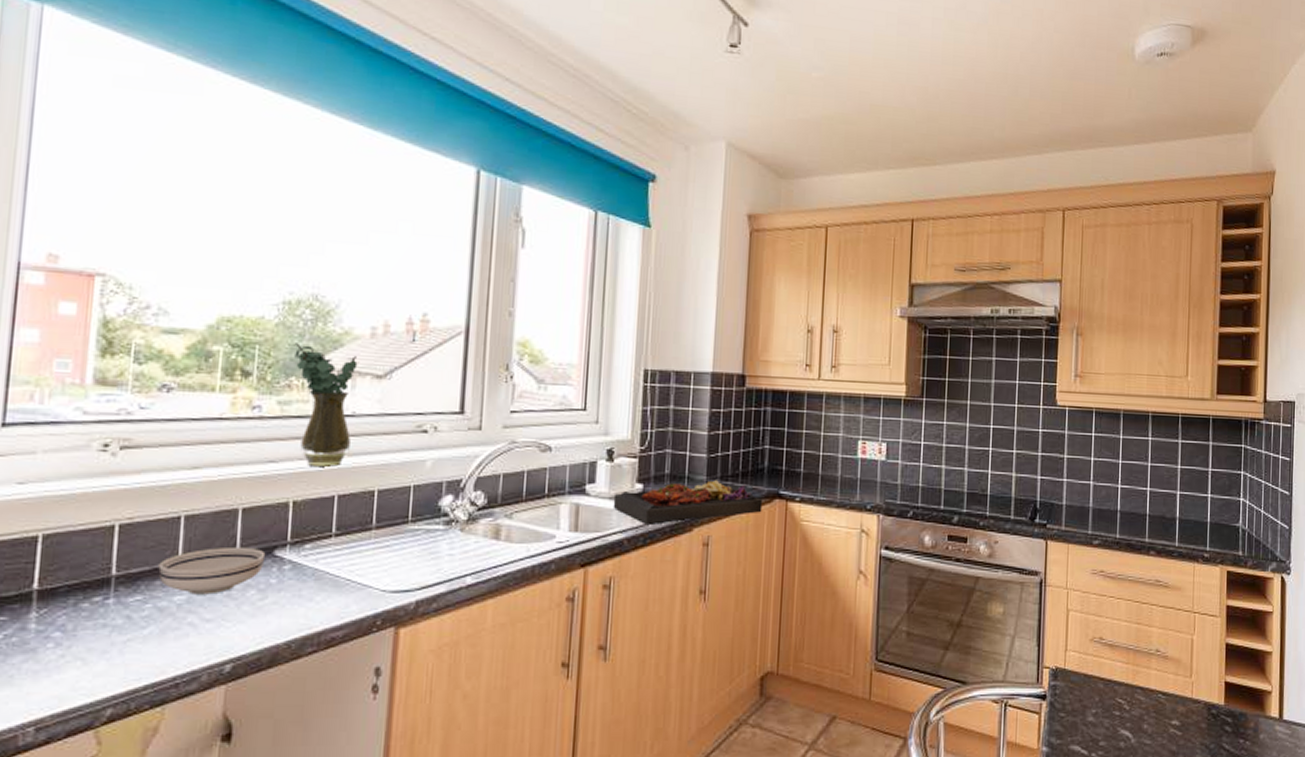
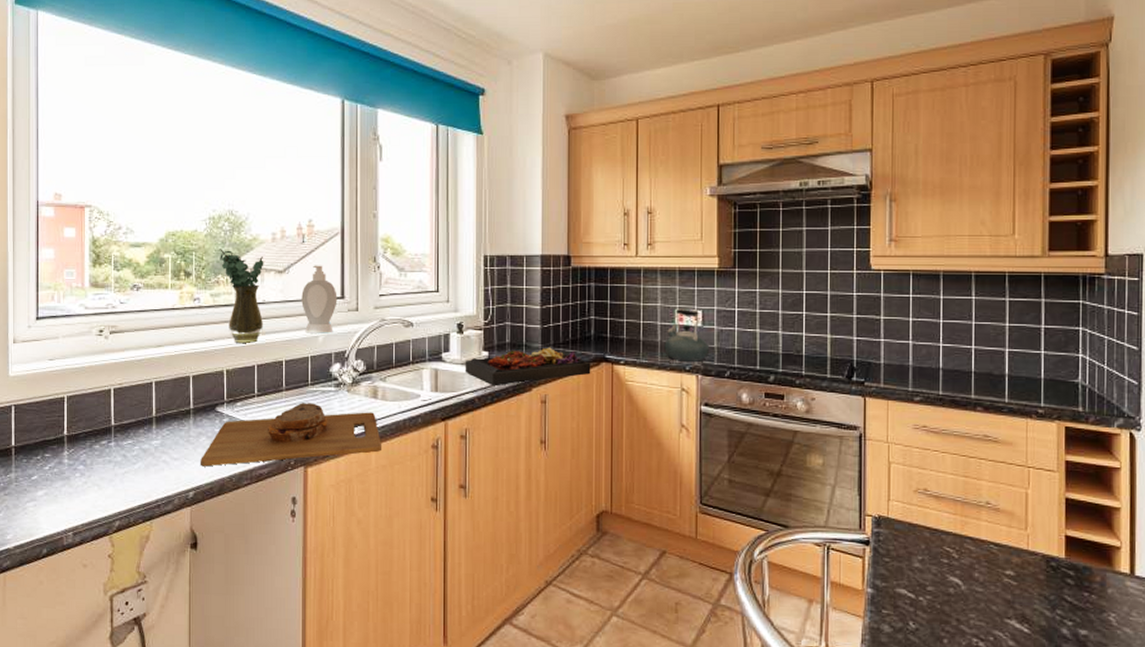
bowl: present [158,546,266,595] -> none [141,404,211,440]
cutting board: none [245,544,503,630] -> present [201,403,383,467]
soap bottle: none [405,370,455,457] -> present [301,265,338,334]
kettle: none [844,439,893,500] -> present [664,308,710,362]

